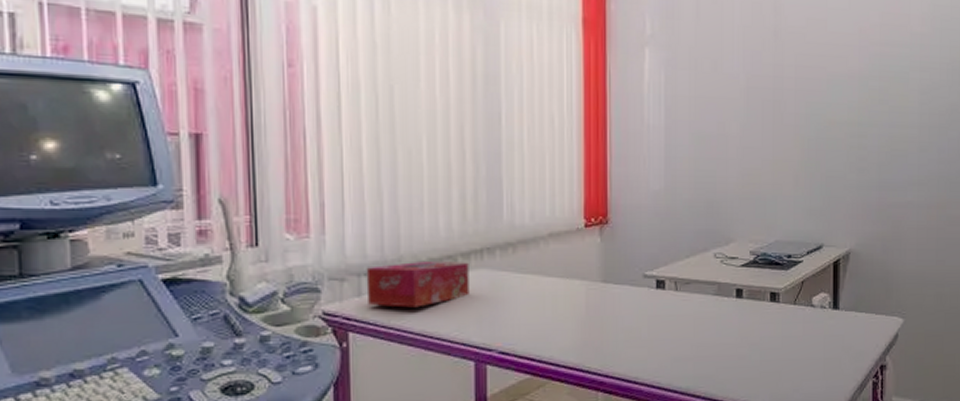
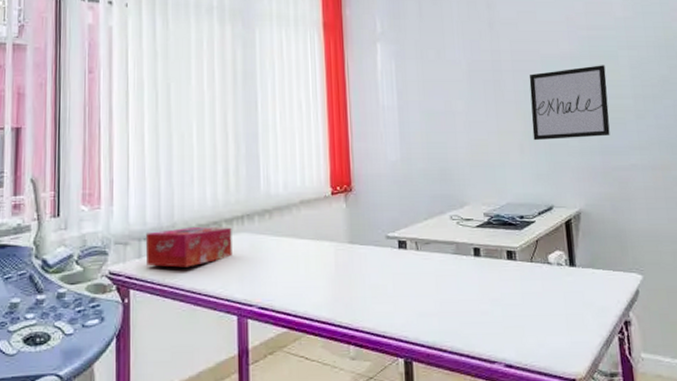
wall art: none [810,88,894,172] -> present [529,65,610,141]

